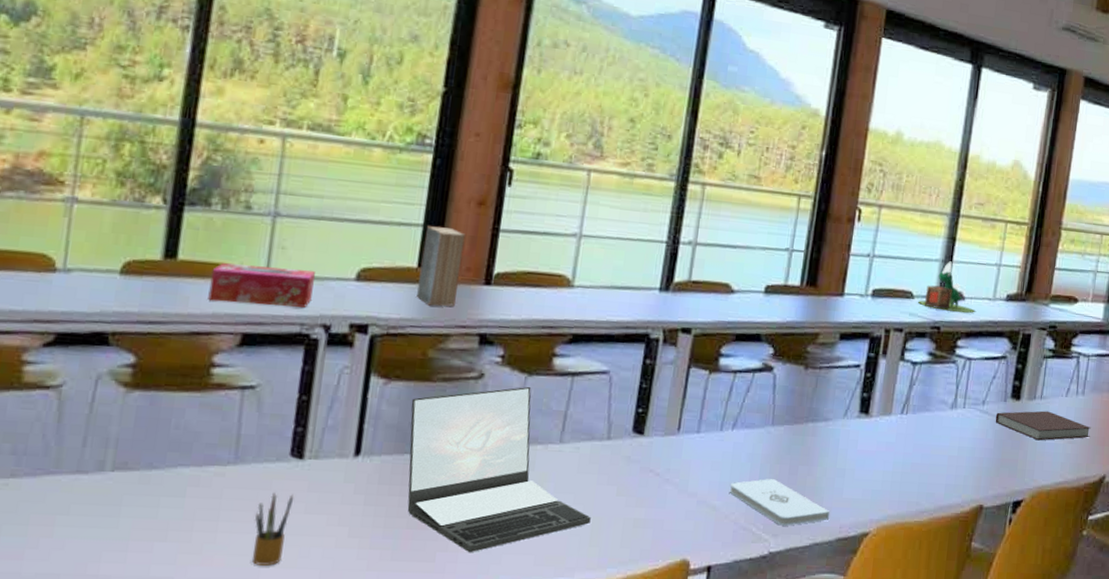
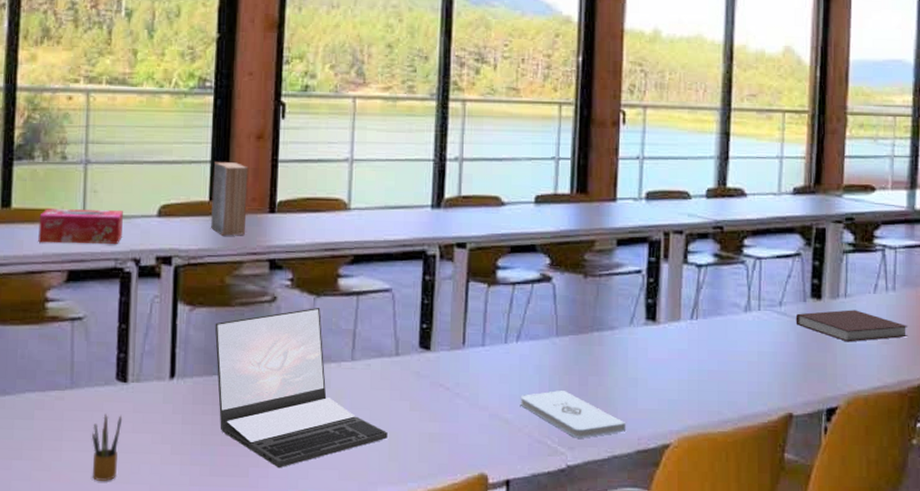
plant pot: present [918,261,976,313] -> none [696,157,760,210]

